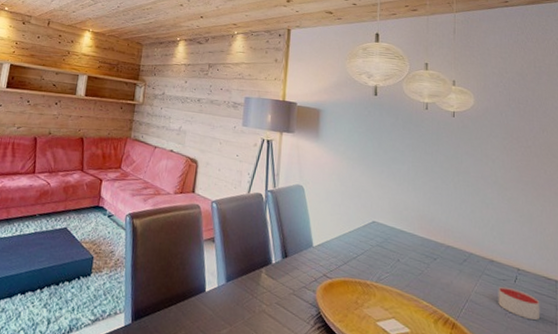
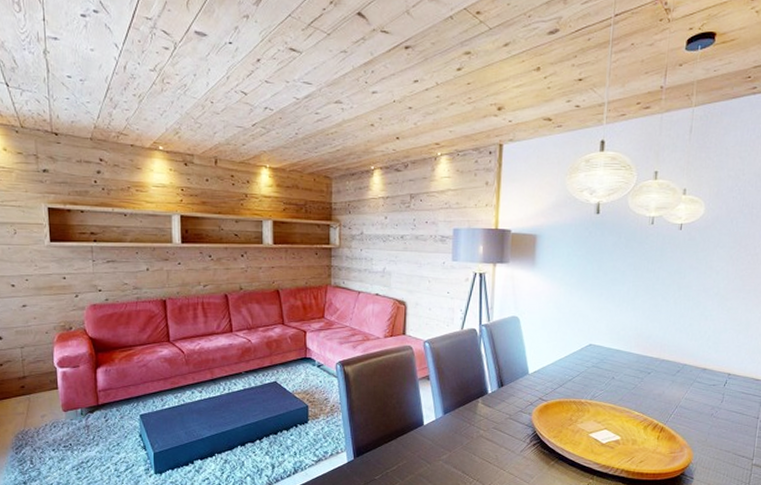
candle: present [498,286,541,321] -> none [706,391,746,417]

